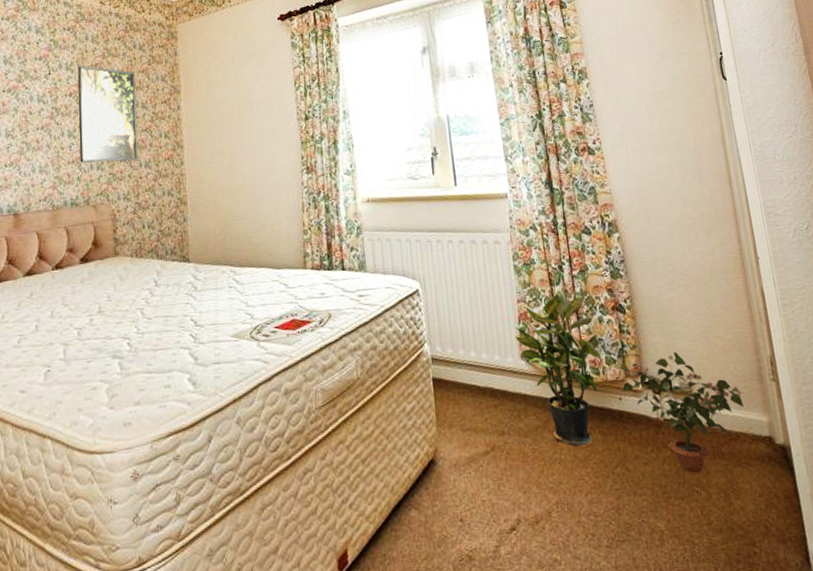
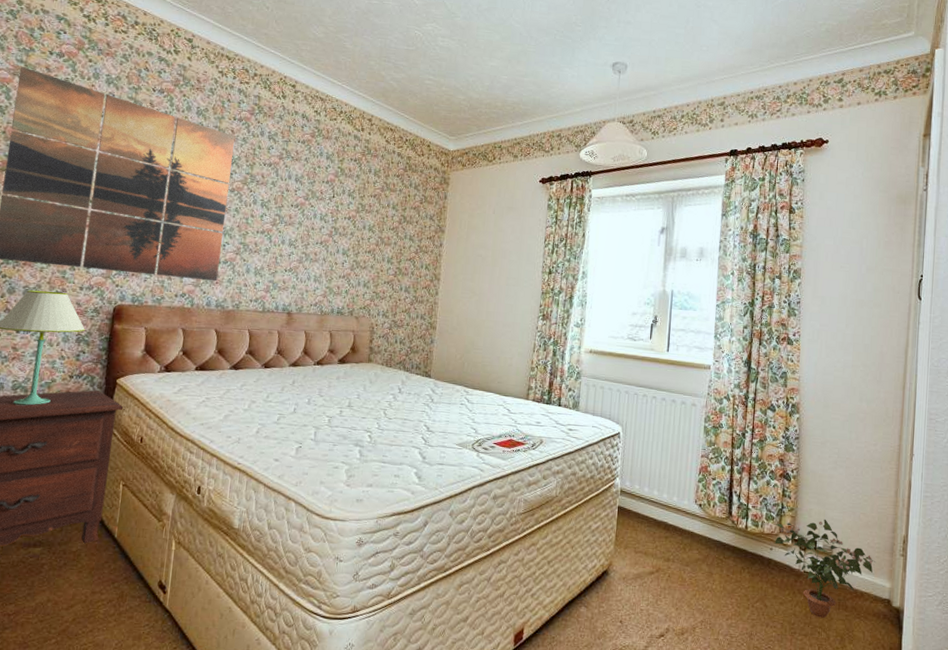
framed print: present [78,66,138,163] -> none [349,194,408,285]
potted plant: present [514,289,601,447] -> none [693,452,763,581]

